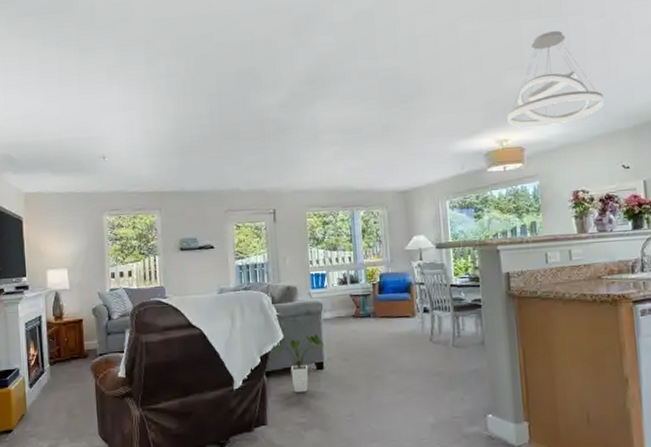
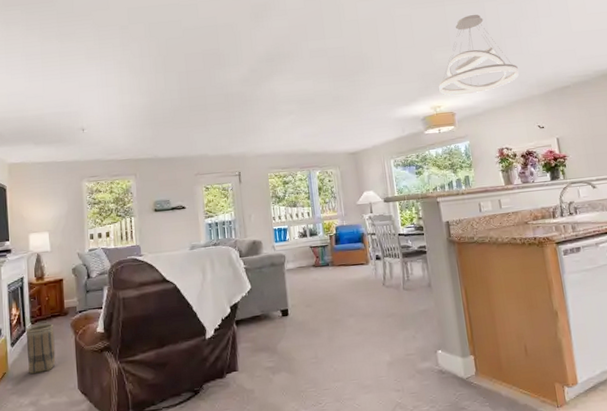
basket: none [44,366,76,418] -> present [25,323,56,375]
house plant: present [275,333,324,393] -> none [244,283,288,339]

